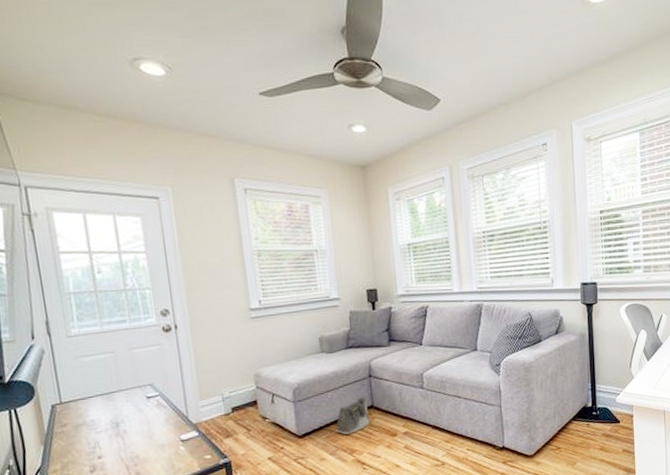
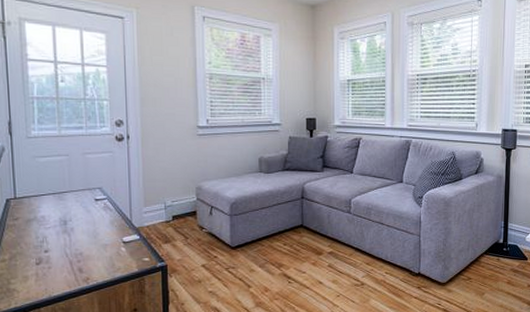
saddlebag: present [336,397,370,435] -> none [266,216,299,249]

